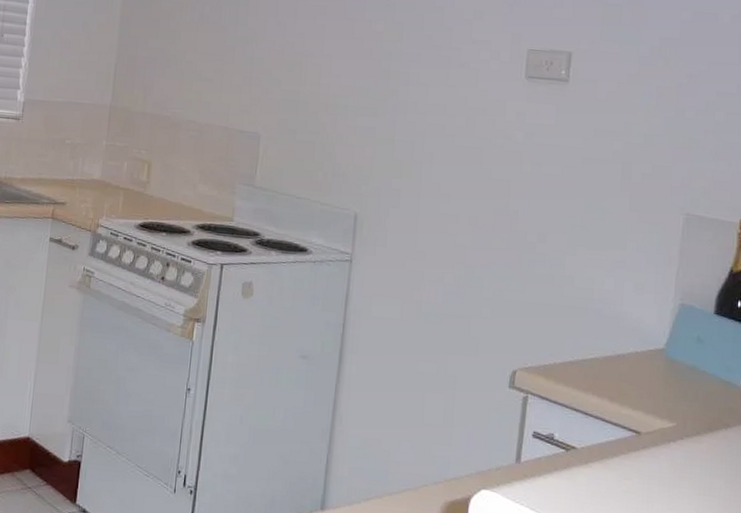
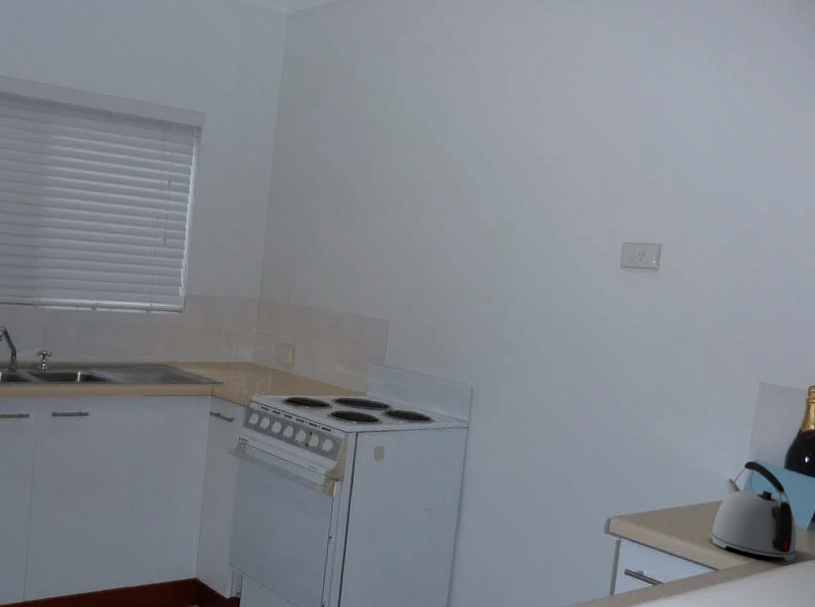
kettle: none [631,304,730,424] -> present [711,460,797,561]

